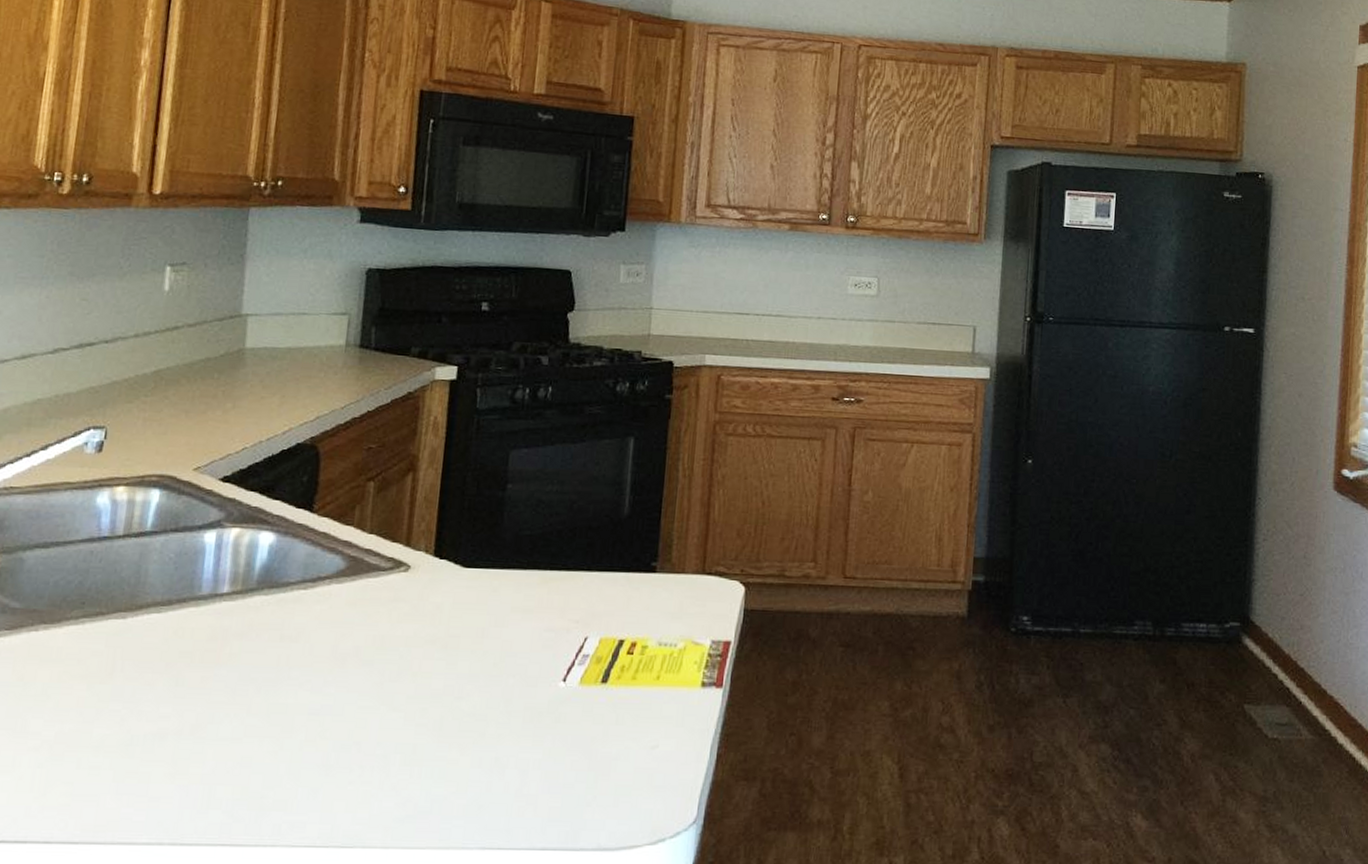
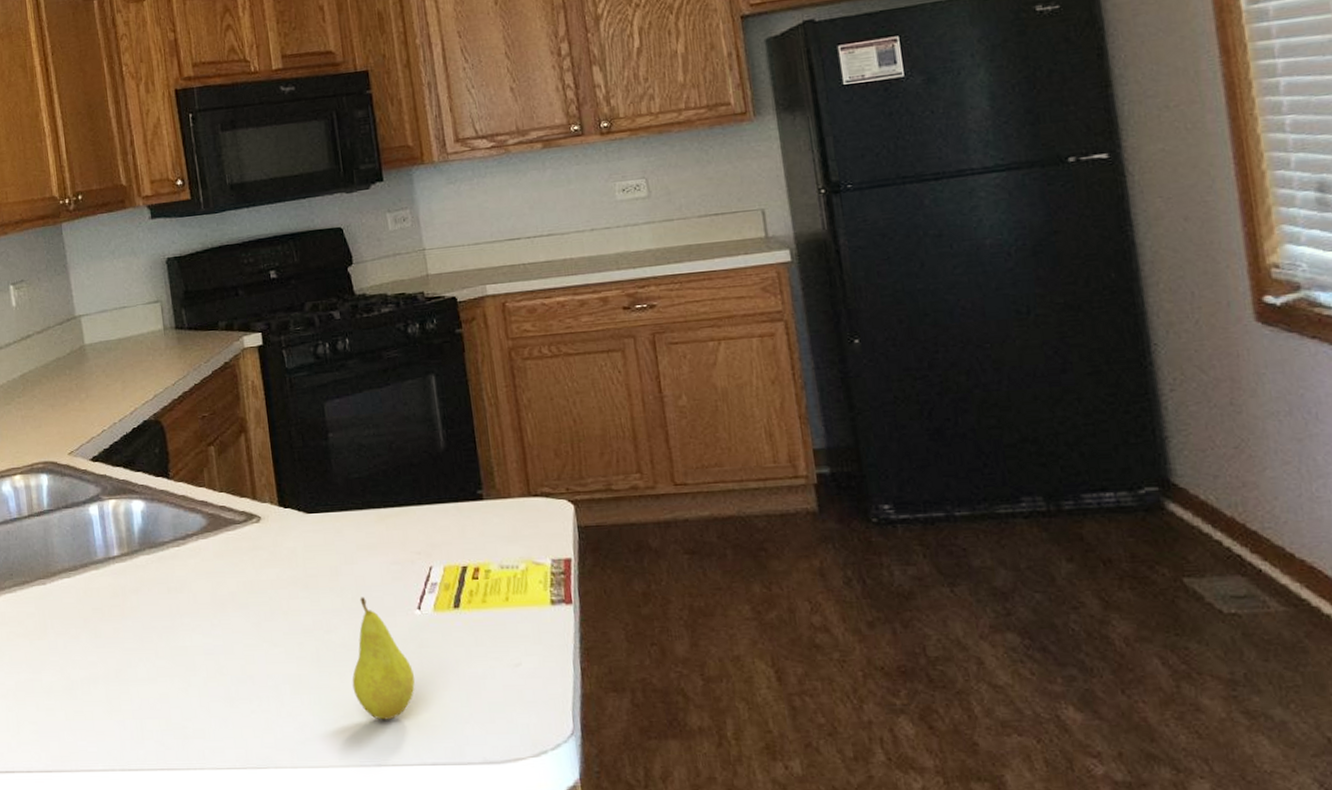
fruit: none [472,663,544,799] -> present [352,597,415,720]

